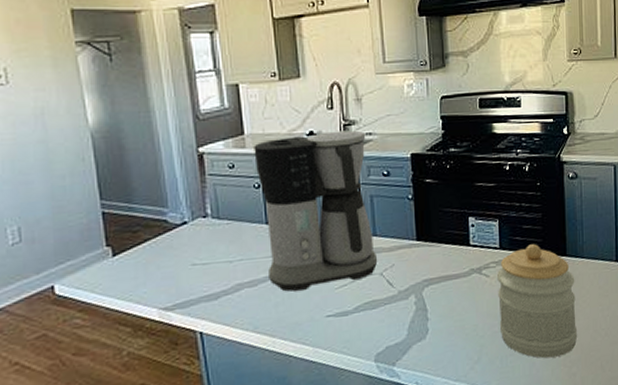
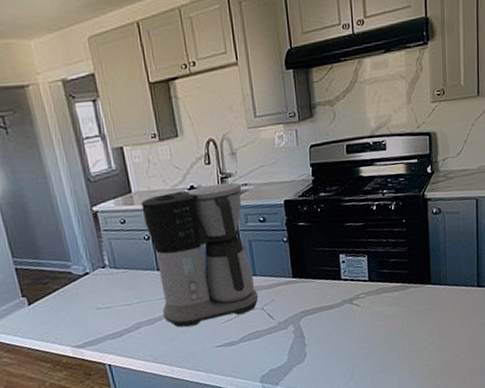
jar: present [496,244,578,359] -> none [366,275,442,374]

